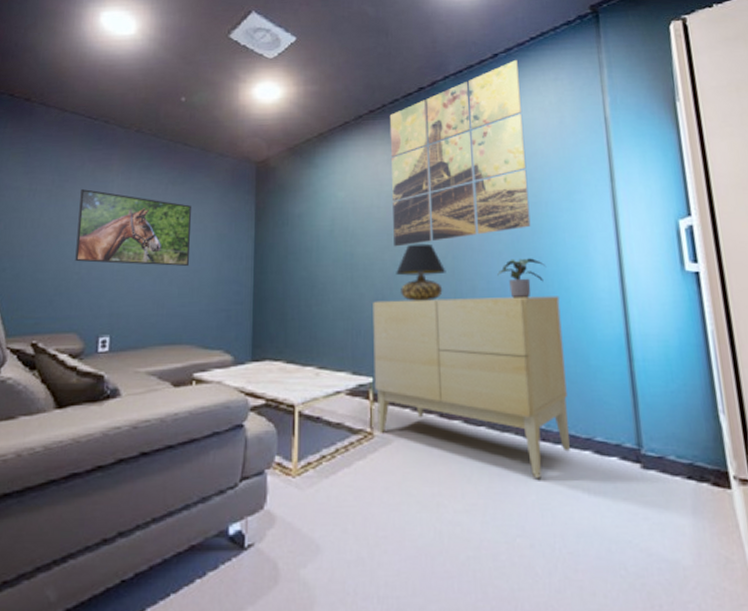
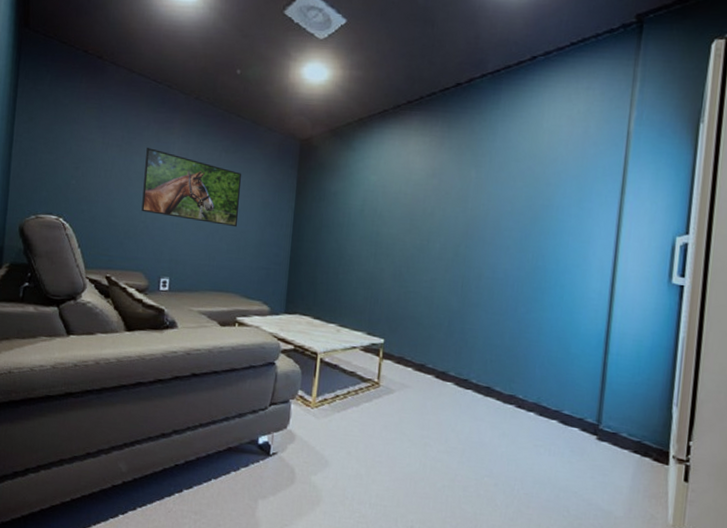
sideboard: present [373,296,570,478] -> none [383,276,554,435]
wall art: present [389,59,531,247] -> none [415,64,555,232]
table lamp: present [396,243,446,301] -> none [414,230,458,282]
potted plant: present [497,258,547,298] -> none [503,254,548,290]

